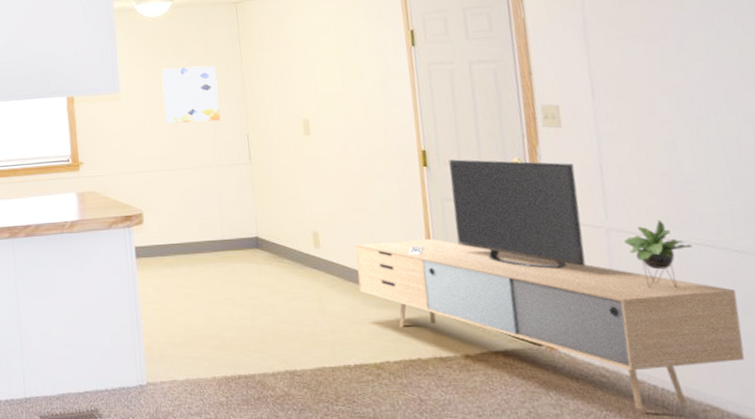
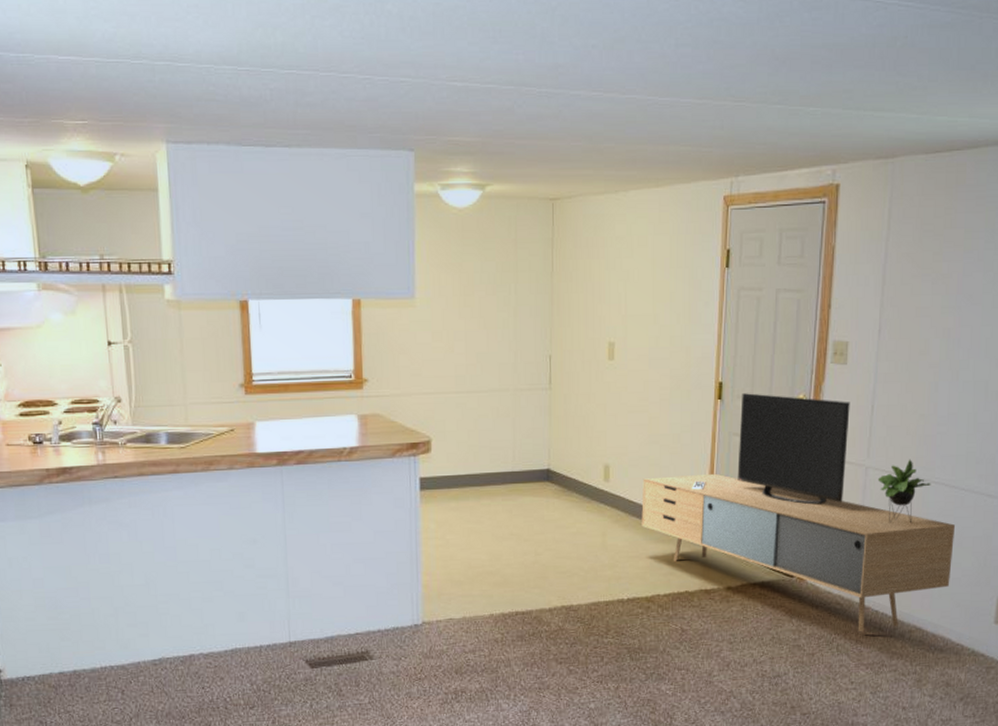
wall art: present [161,65,220,124] -> none [463,272,524,339]

